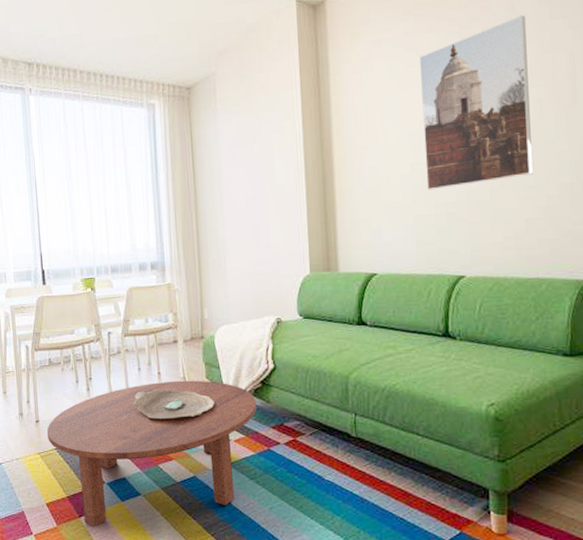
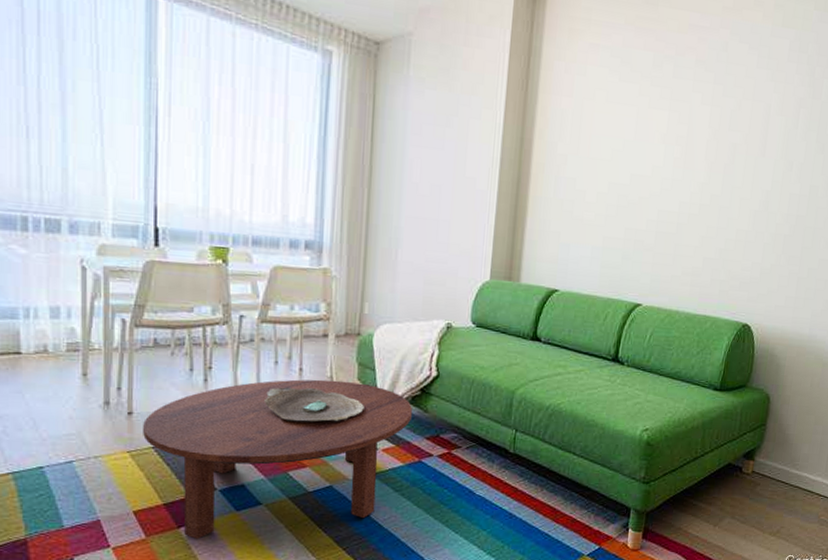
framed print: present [420,15,533,190] -> none [620,56,736,217]

